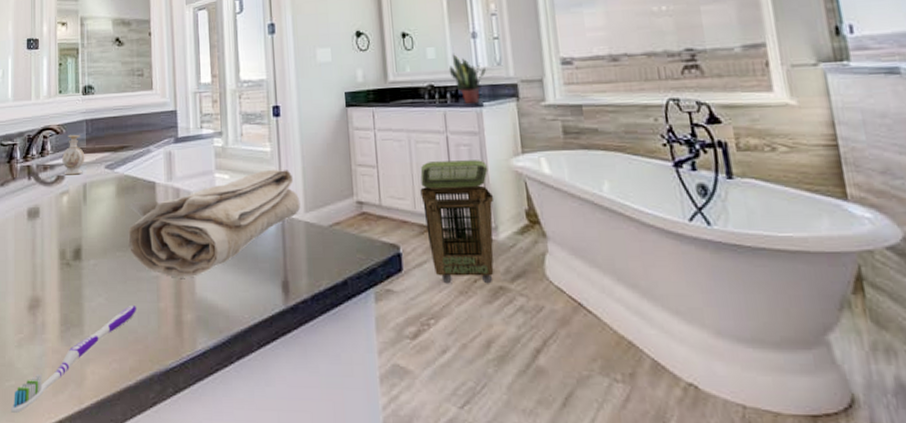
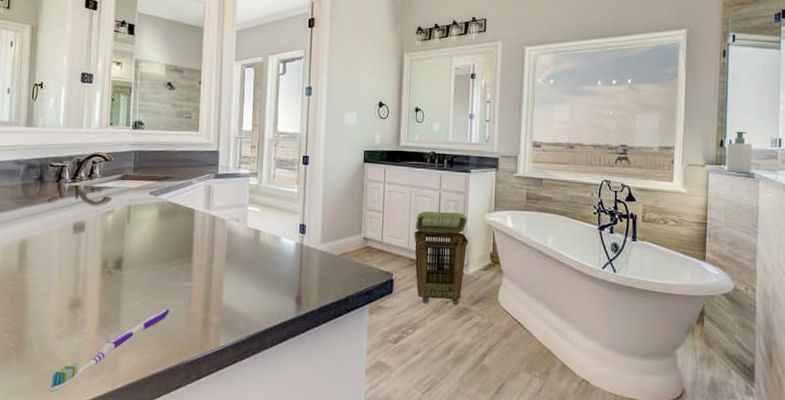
perfume bottle: present [61,134,85,175] -> none [108,162,132,198]
towel: present [126,169,301,278] -> none [166,207,318,289]
potted plant: present [449,53,486,105] -> none [448,128,476,170]
soap bottle: none [847,10,894,69] -> present [726,131,752,173]

